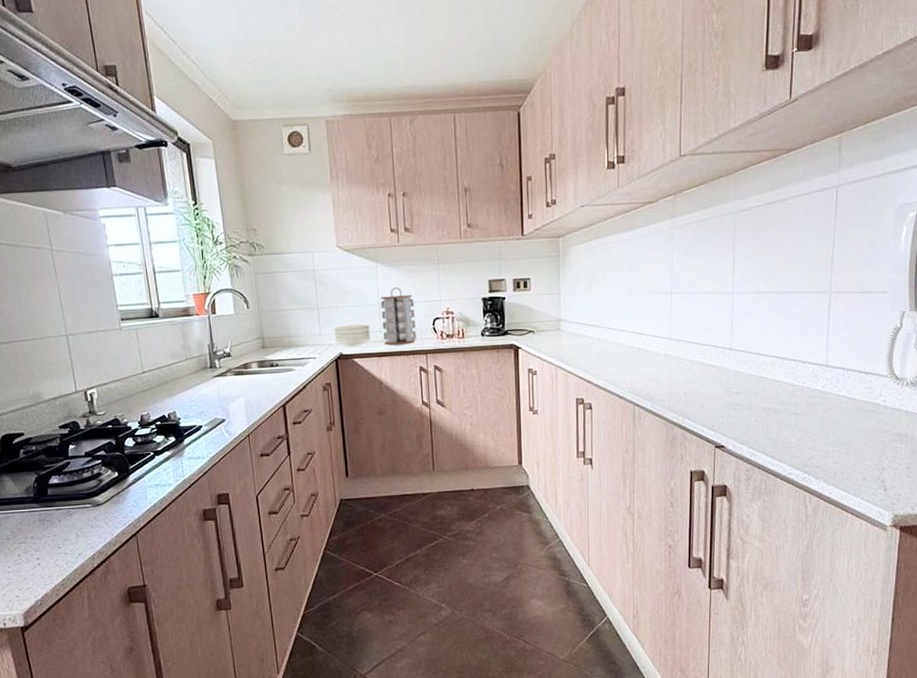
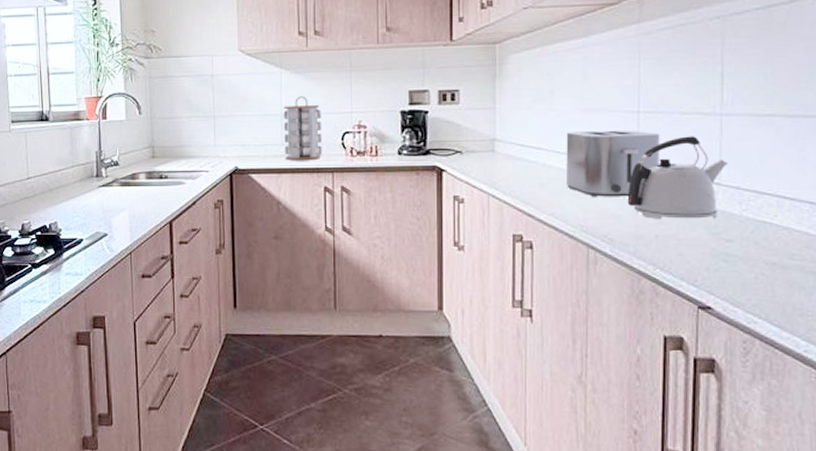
bowl: present [333,323,371,349] -> none [229,135,270,163]
toaster: none [616,308,688,364] -> present [566,130,661,197]
kettle: none [663,311,737,379] -> present [627,136,728,219]

